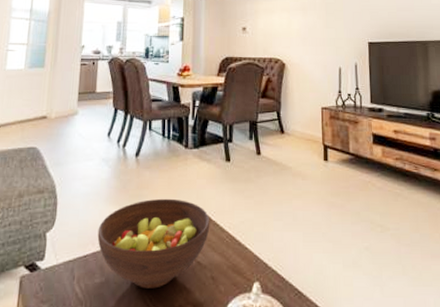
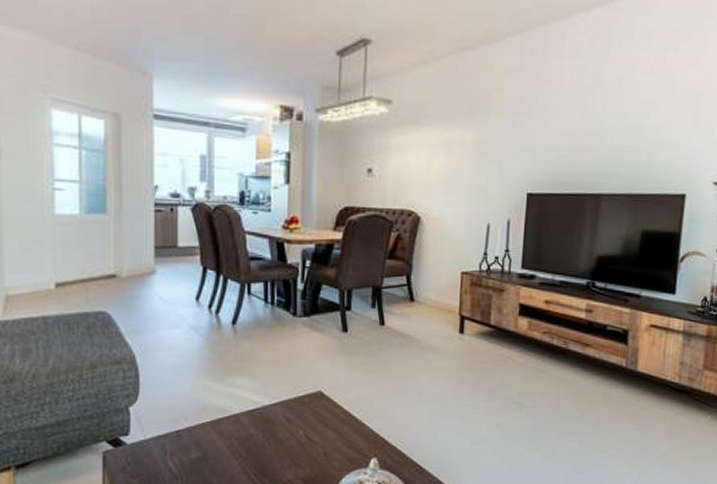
fruit bowl: present [97,198,210,289] -> none [190,371,323,464]

